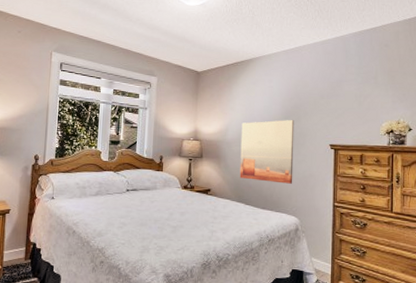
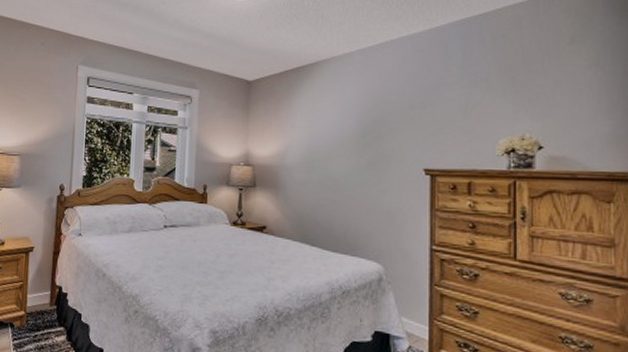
wall art: present [239,120,295,184] -> none [303,138,375,220]

